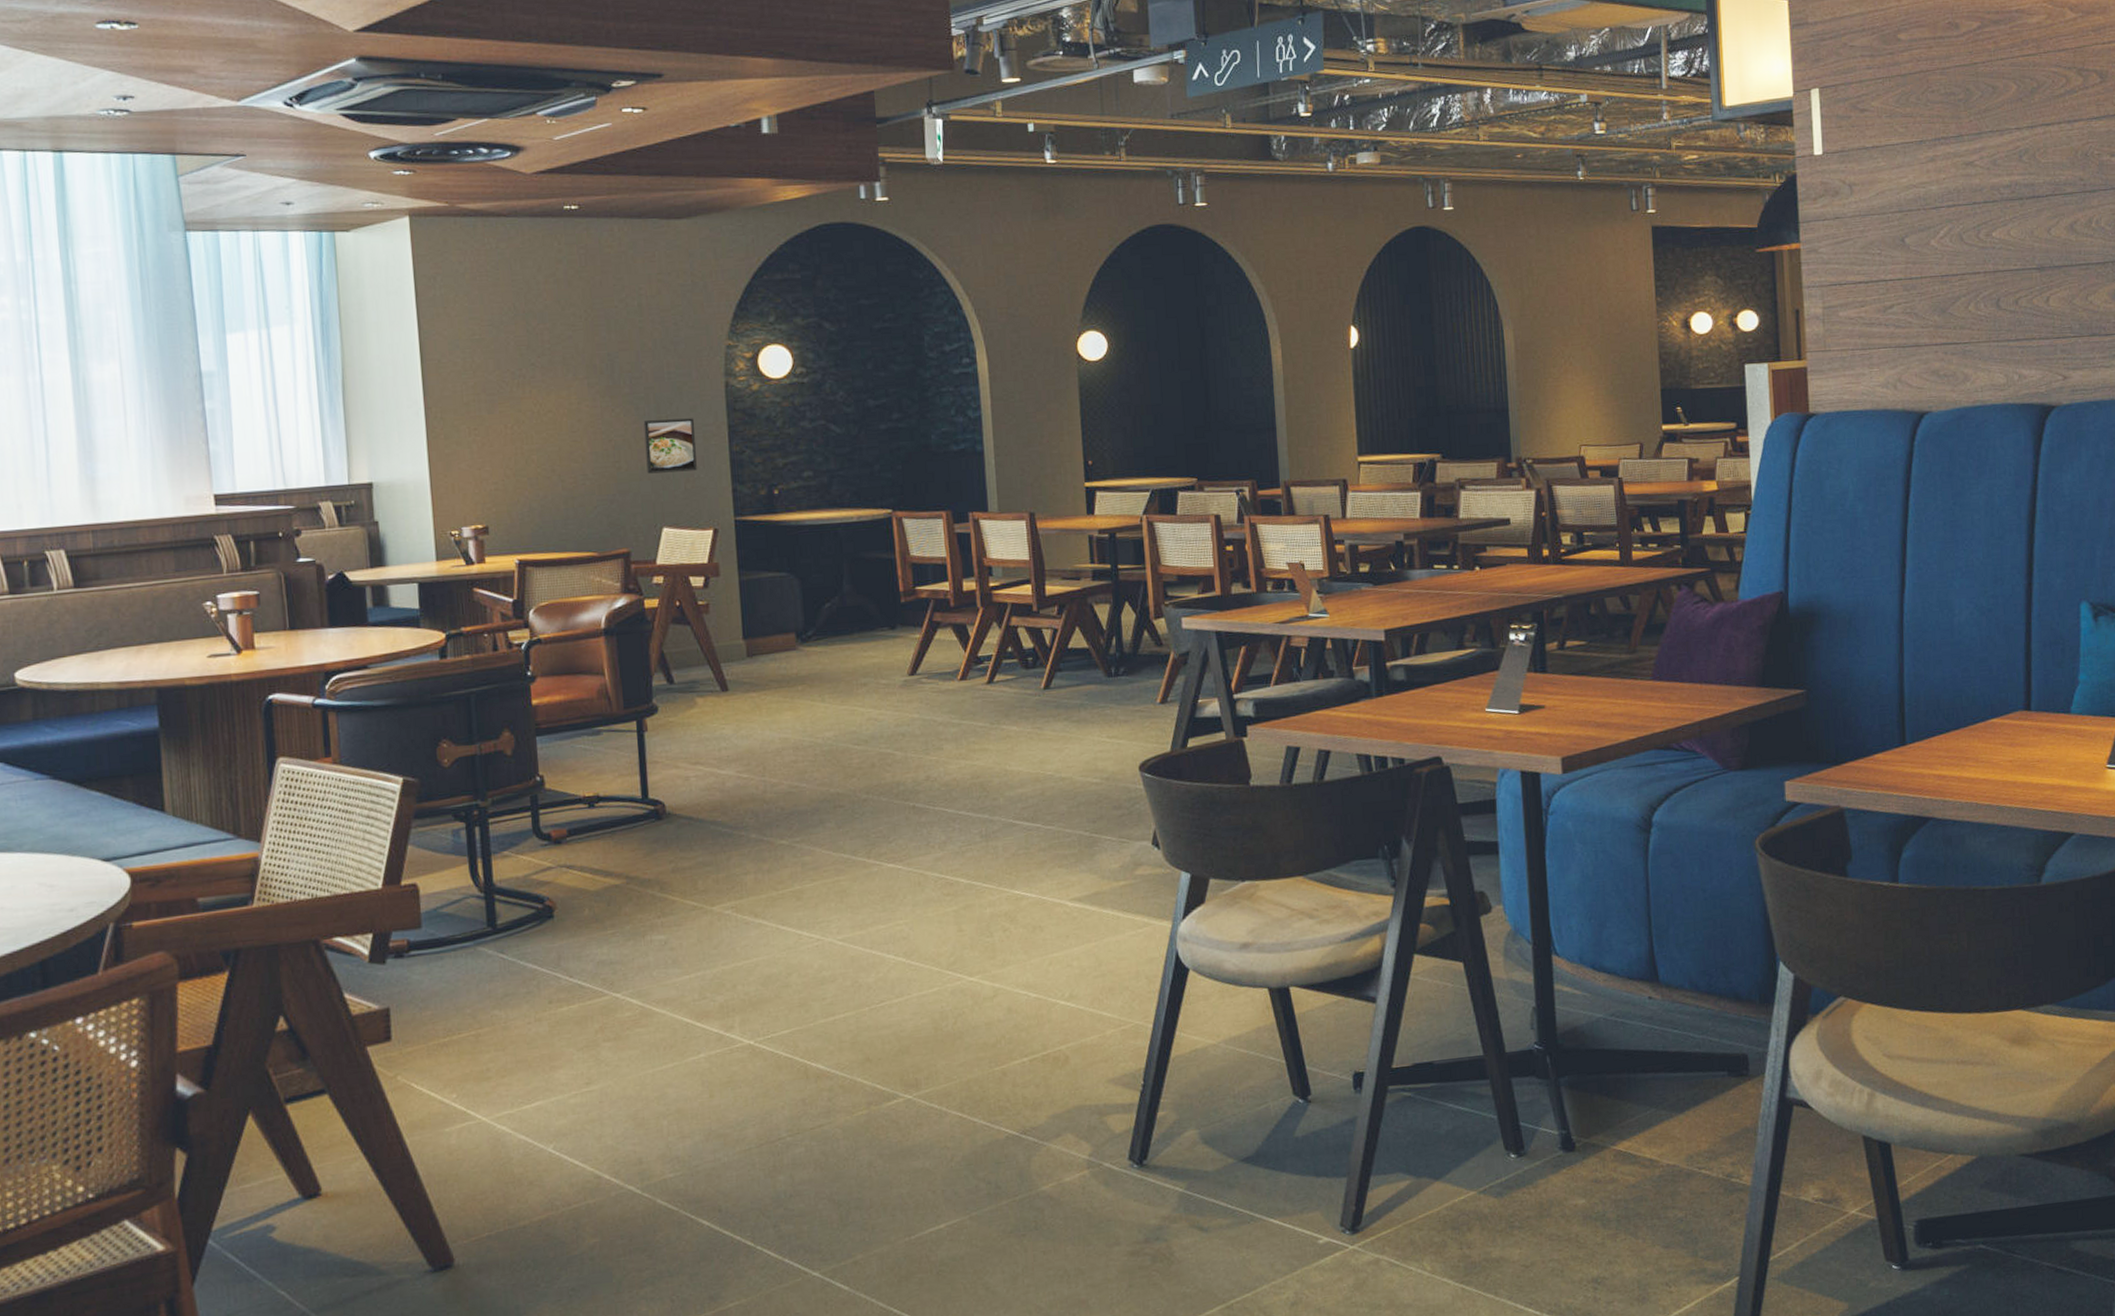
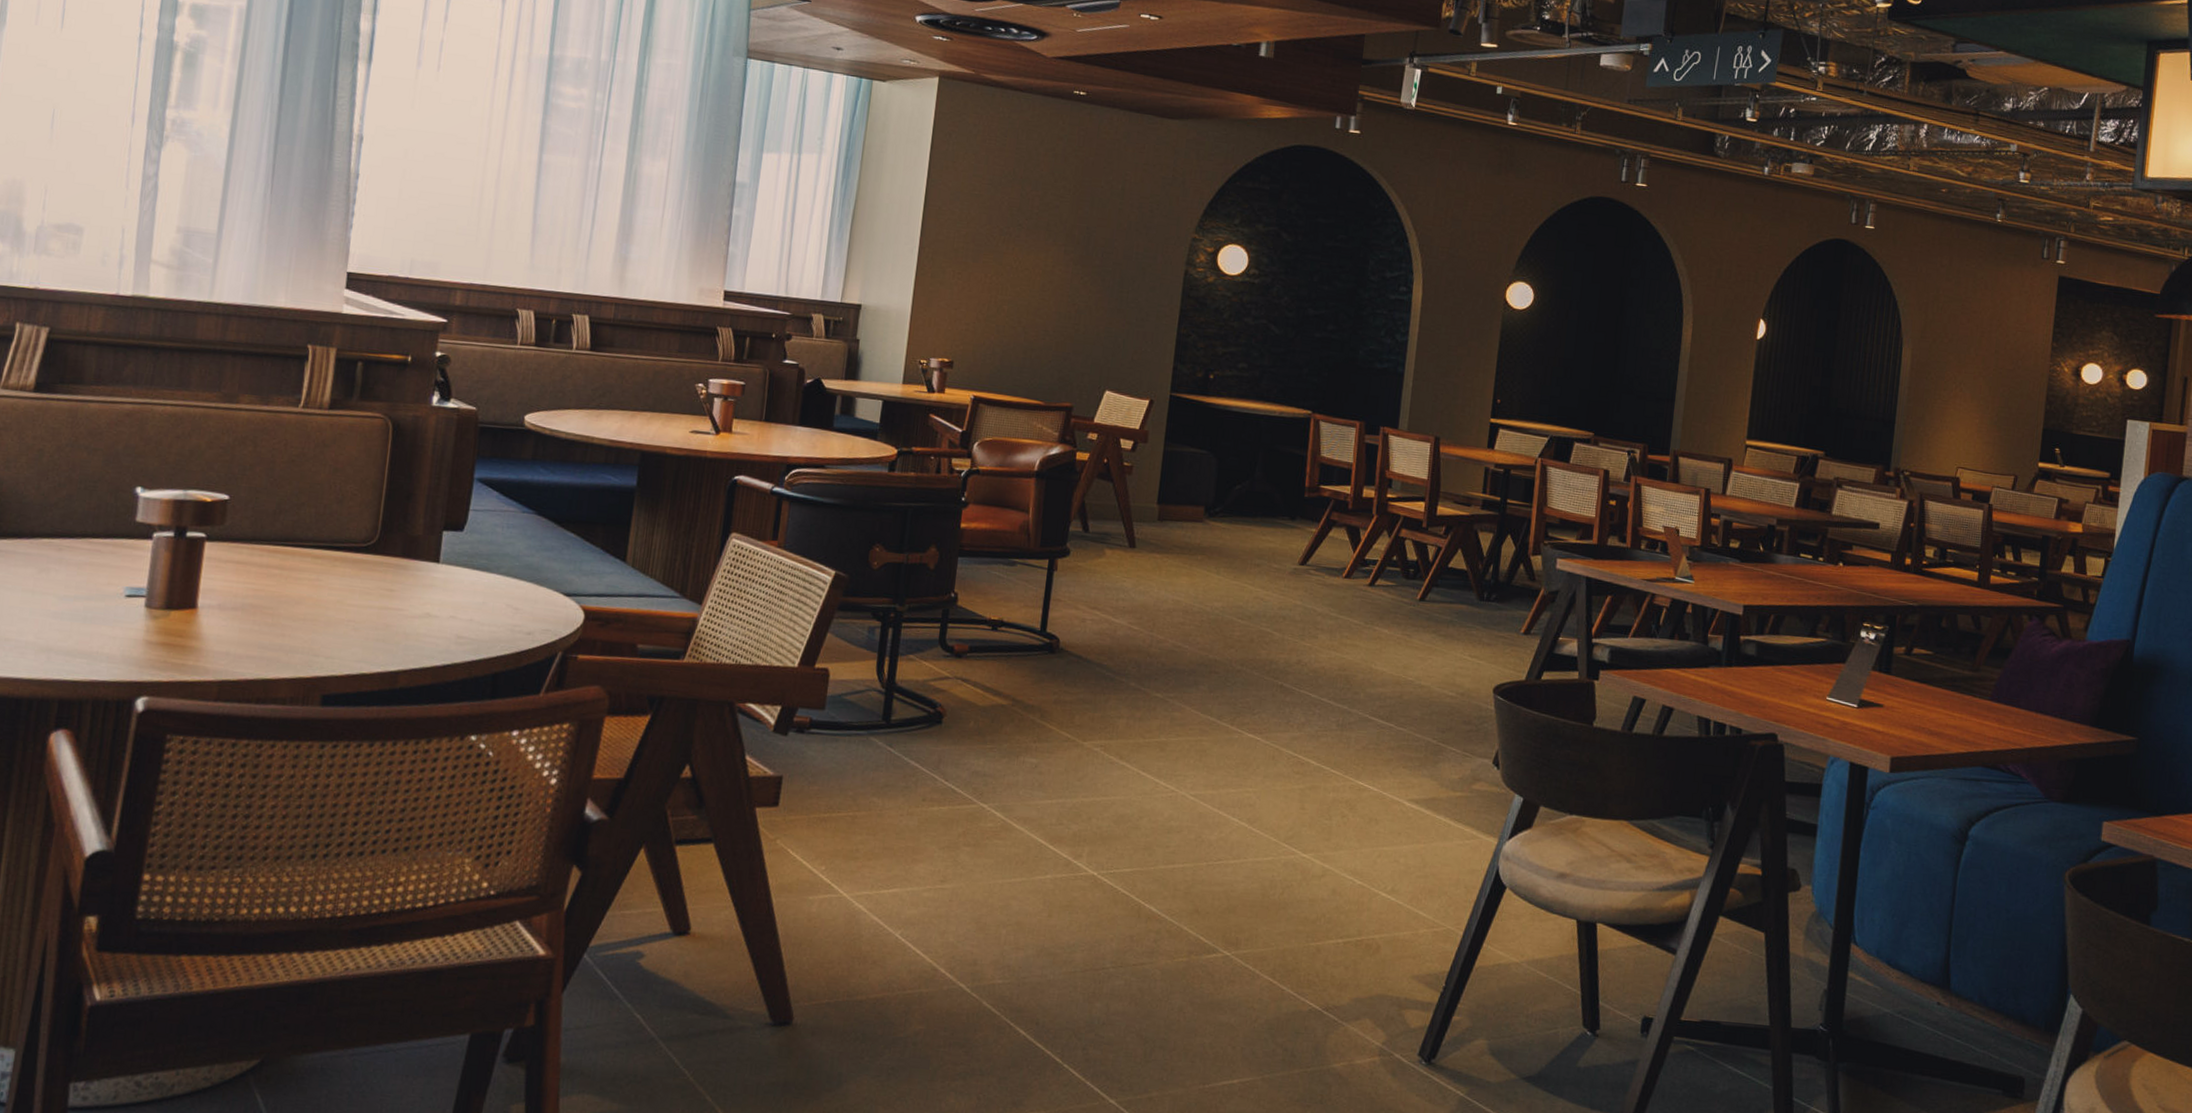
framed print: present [643,418,697,474] -> none [1101,291,1152,345]

